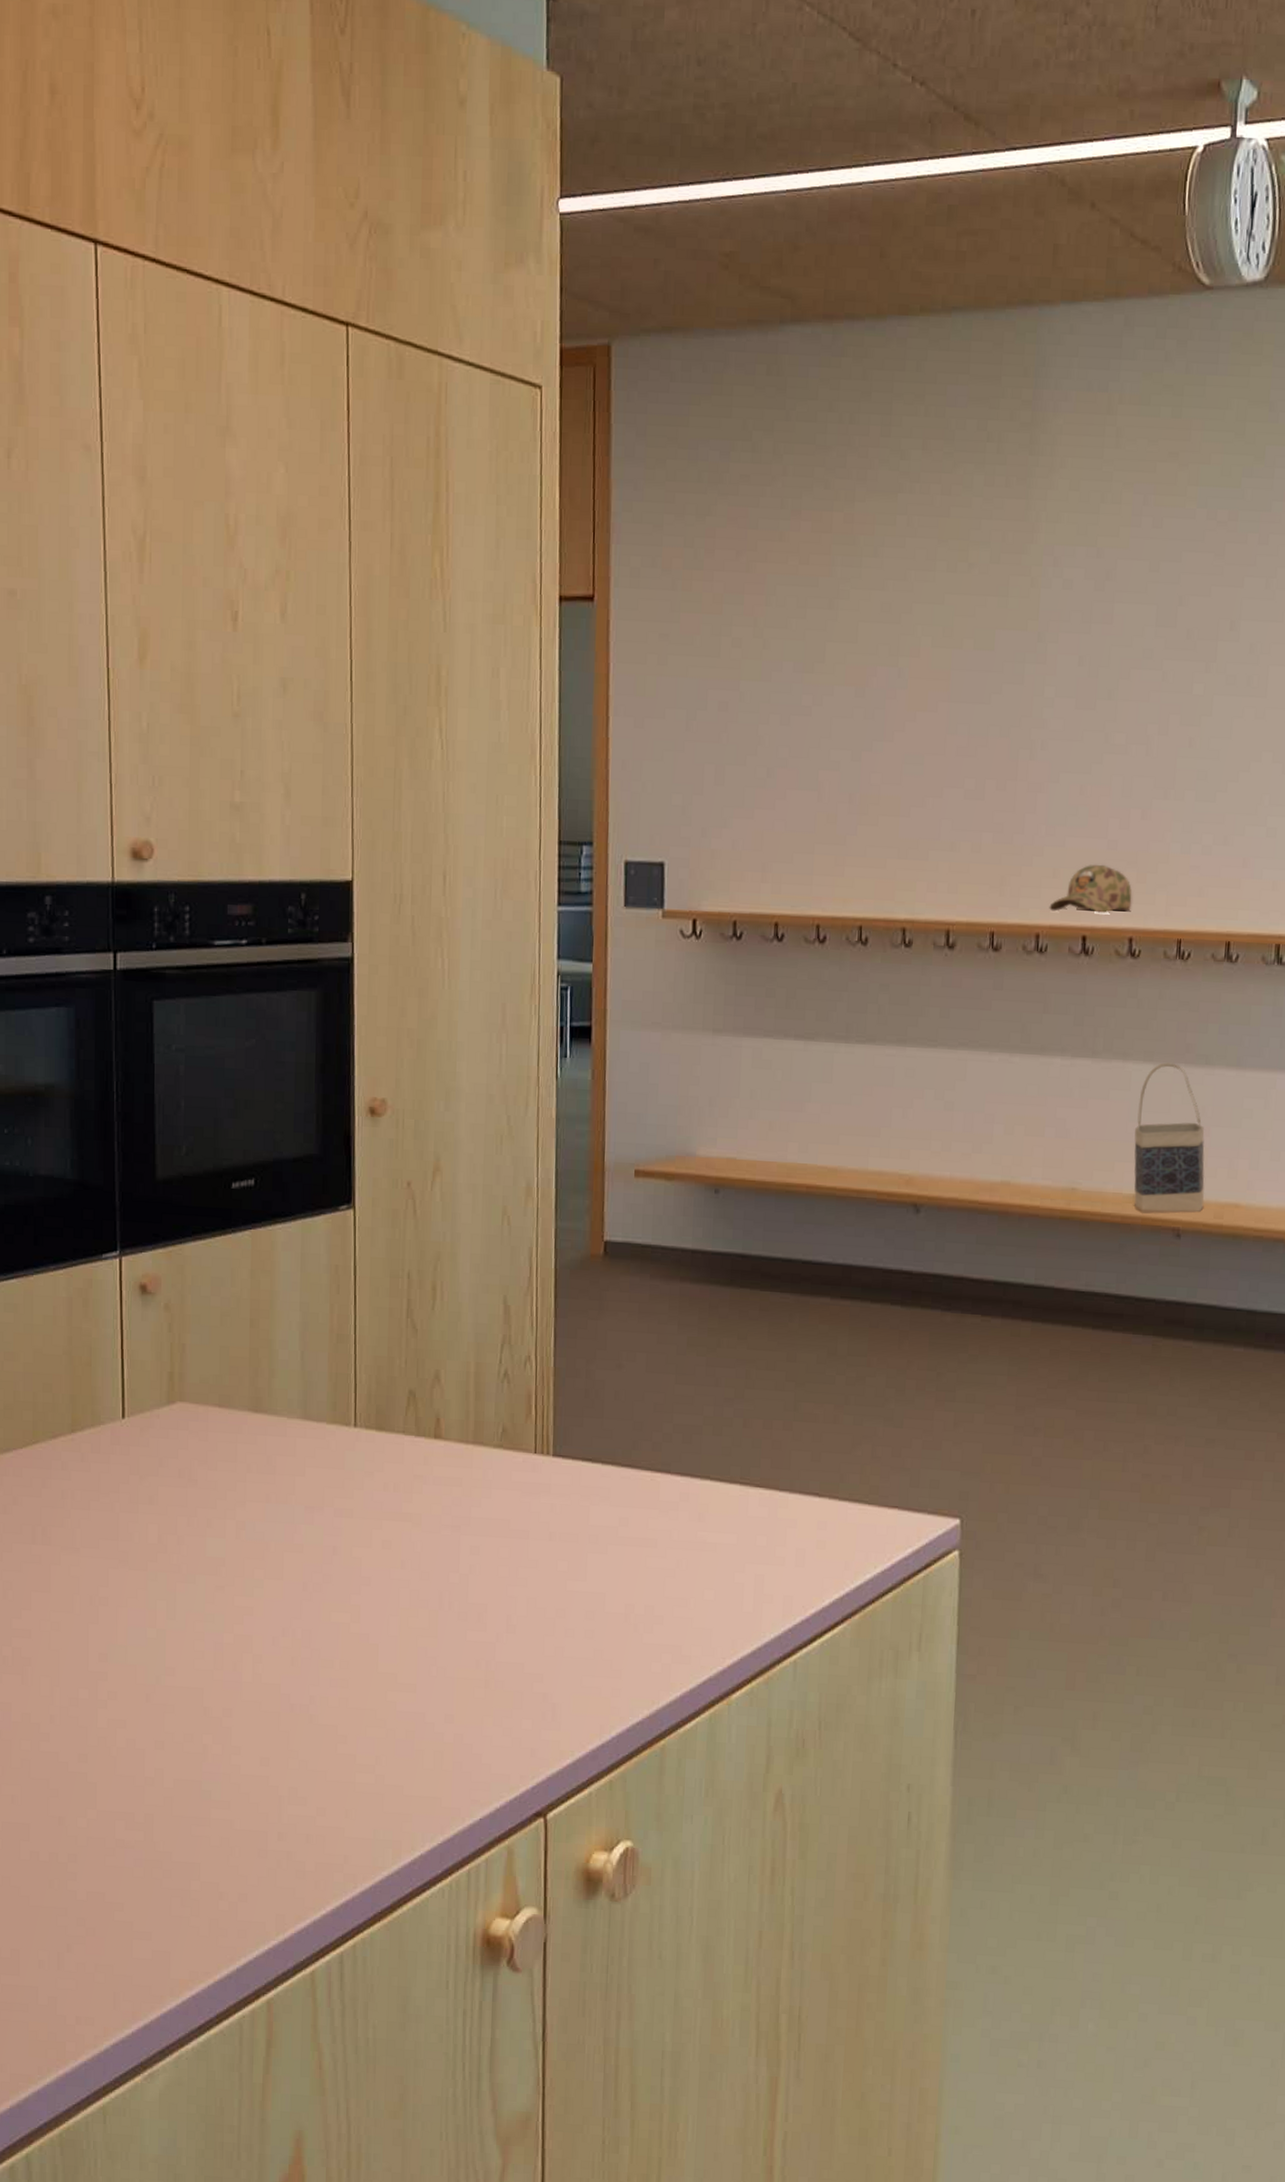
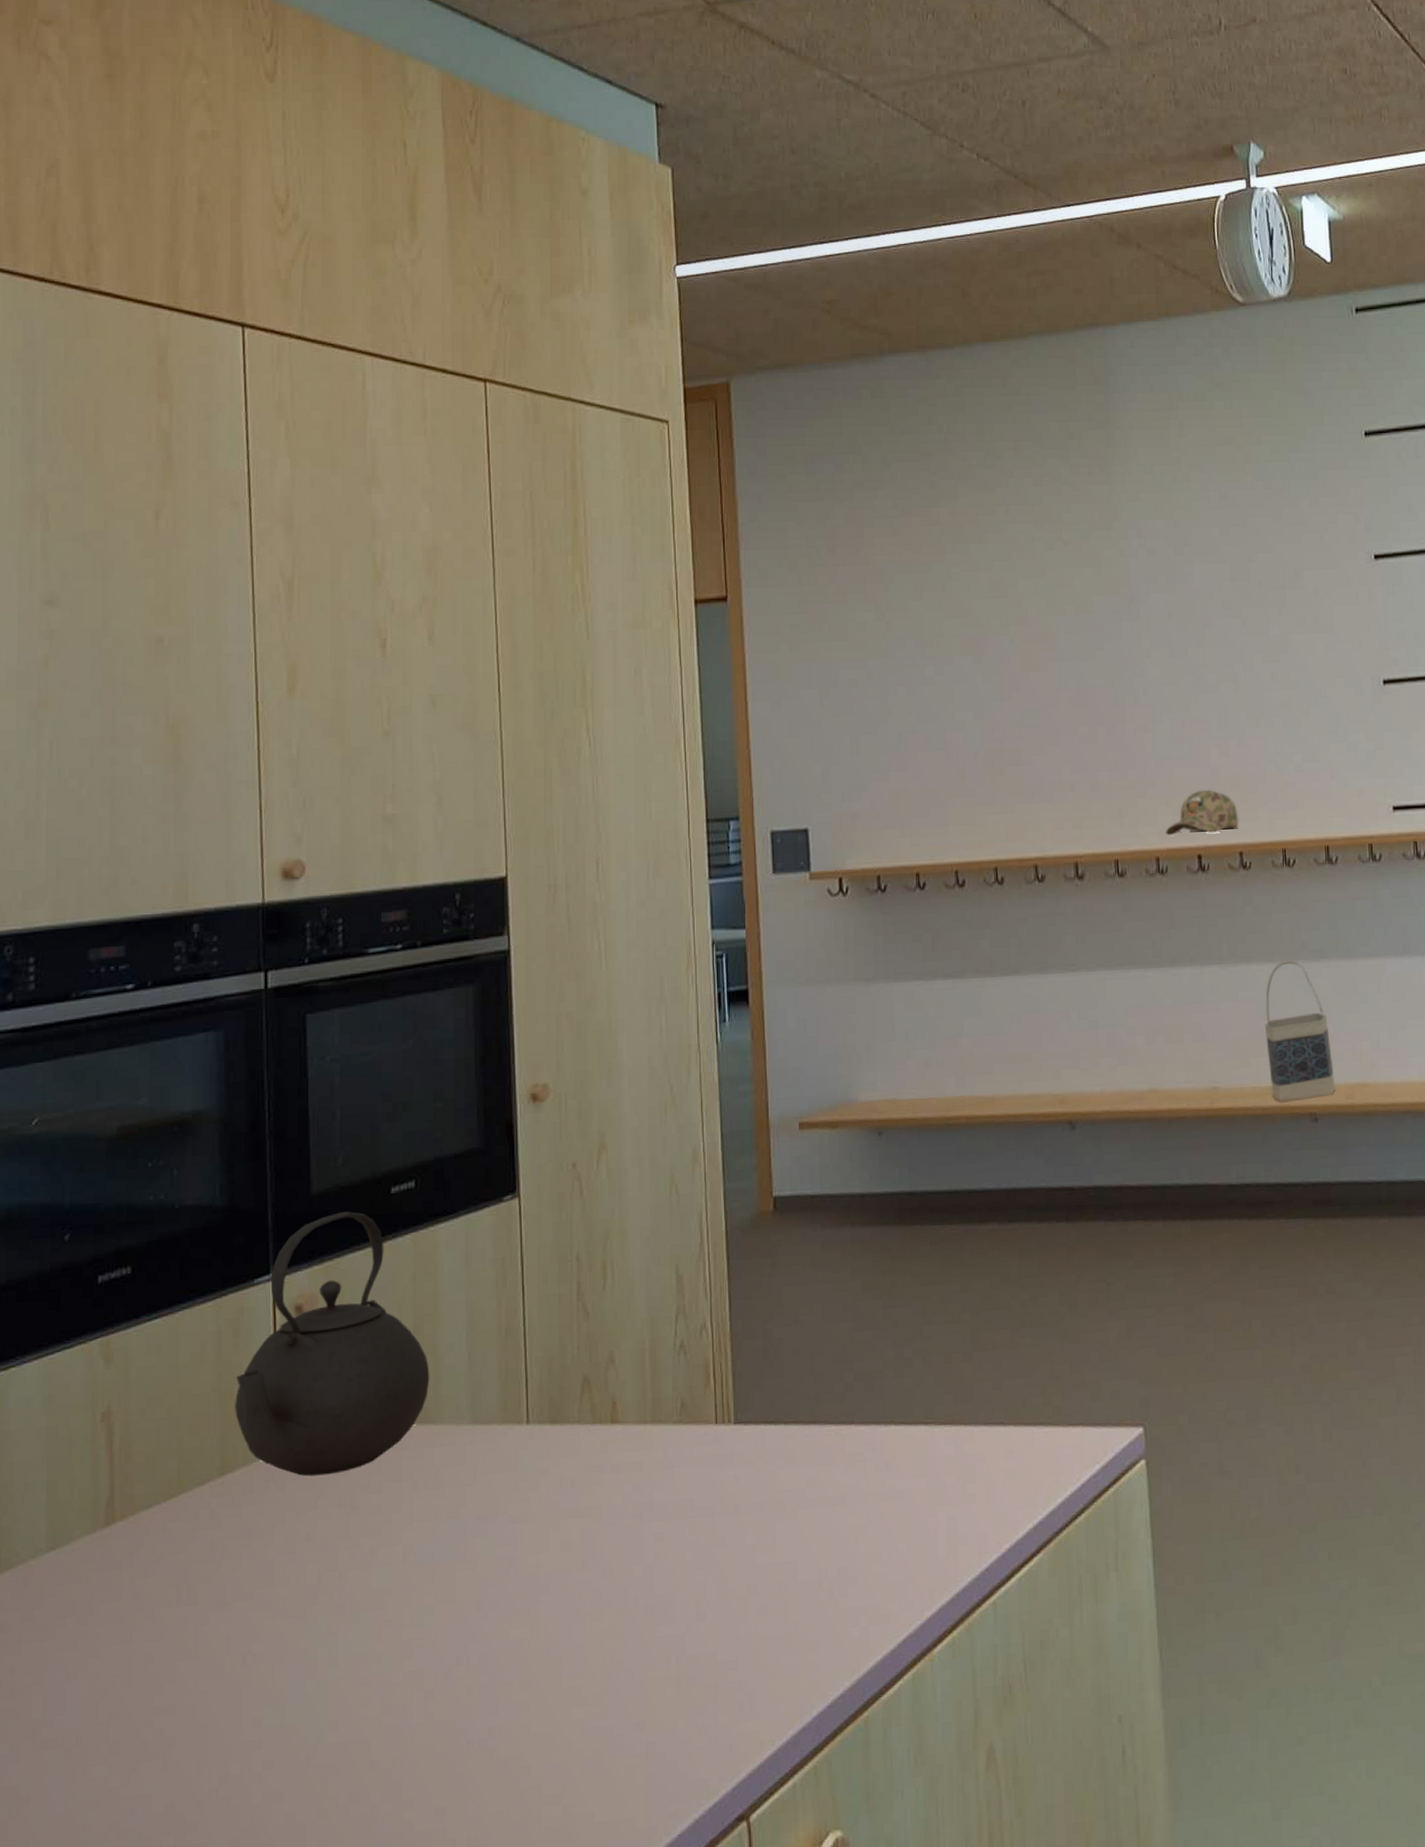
kettle: none [84,1200,265,1447] -> present [235,1211,430,1476]

